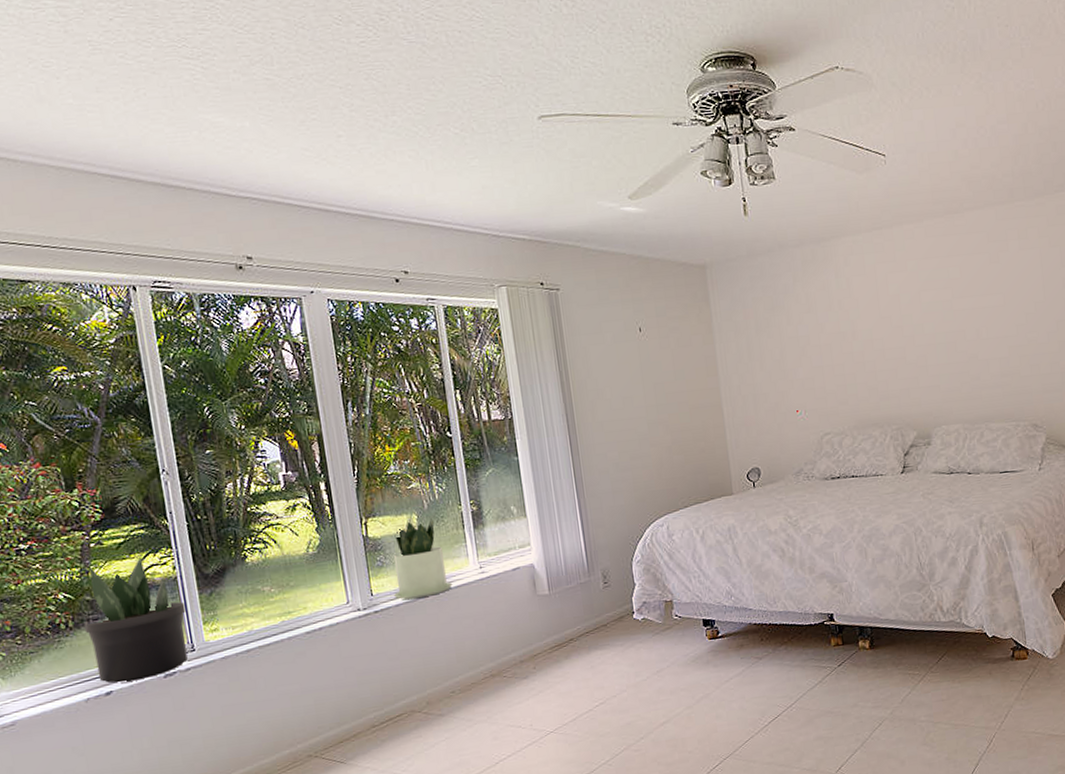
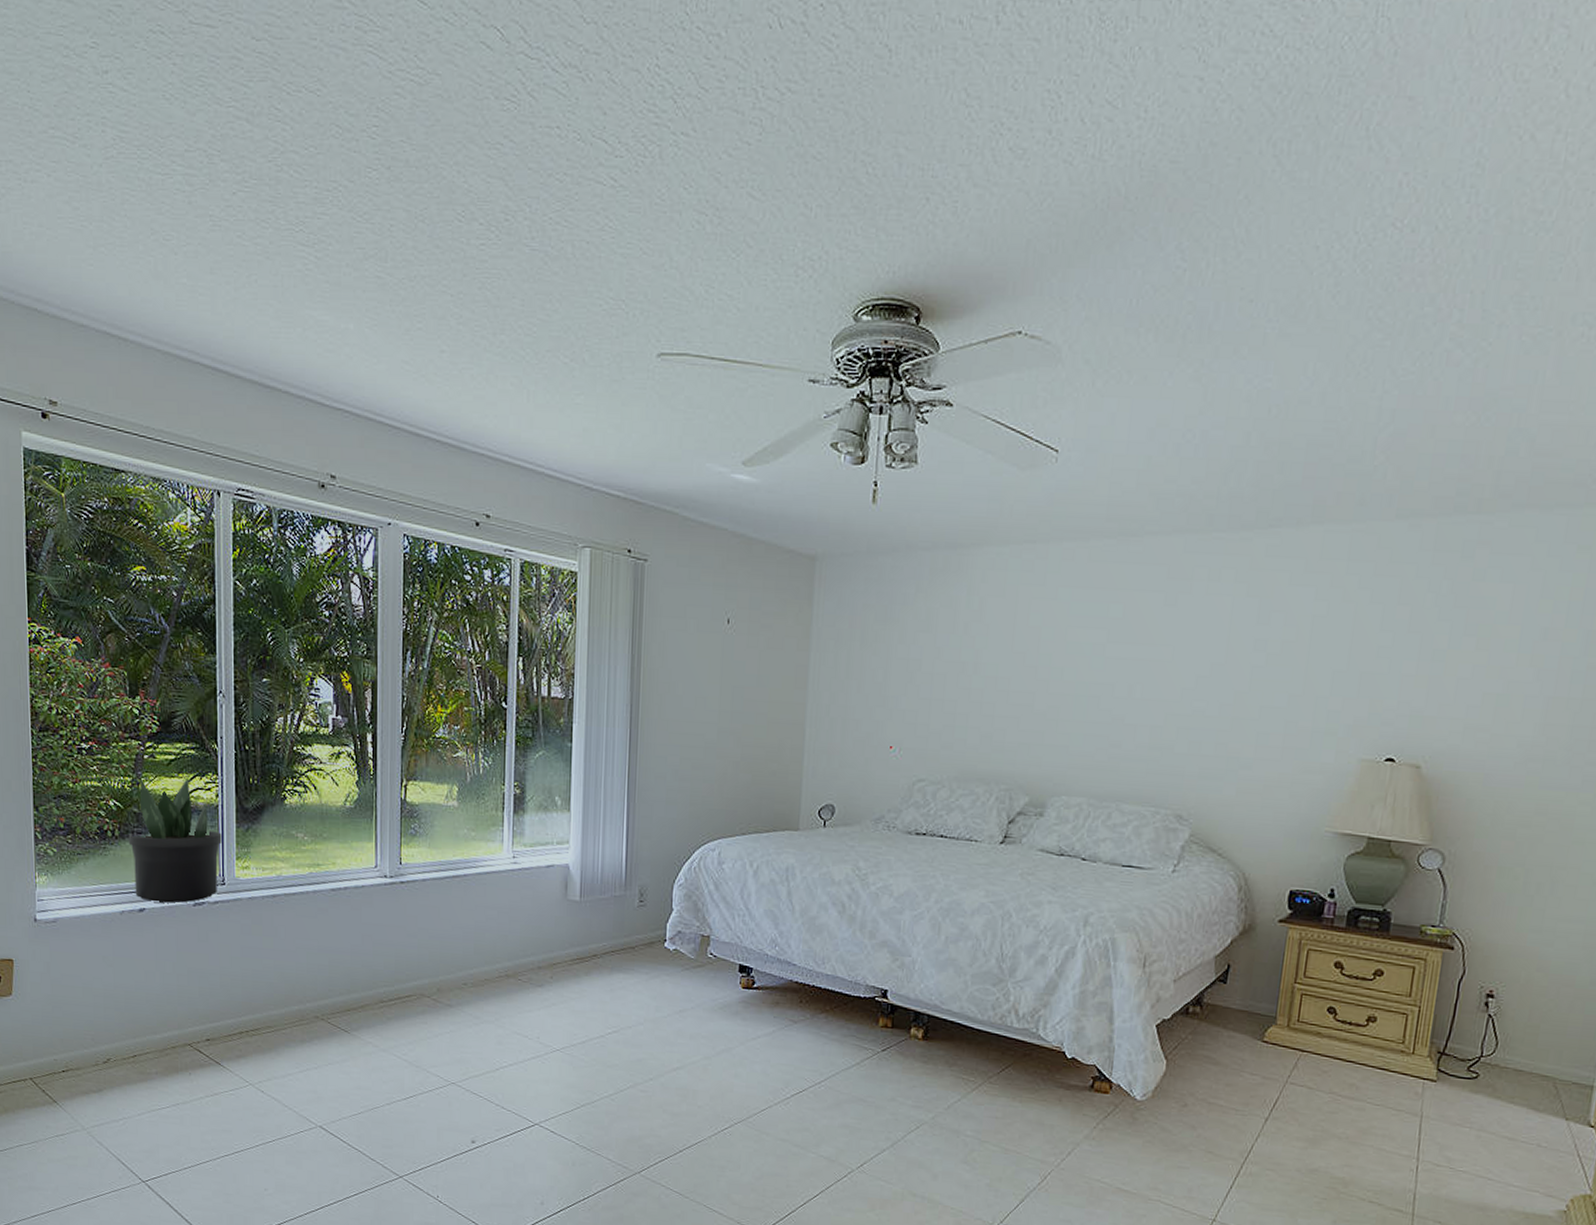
planter: present [393,516,453,600] -> none [421,791,483,878]

